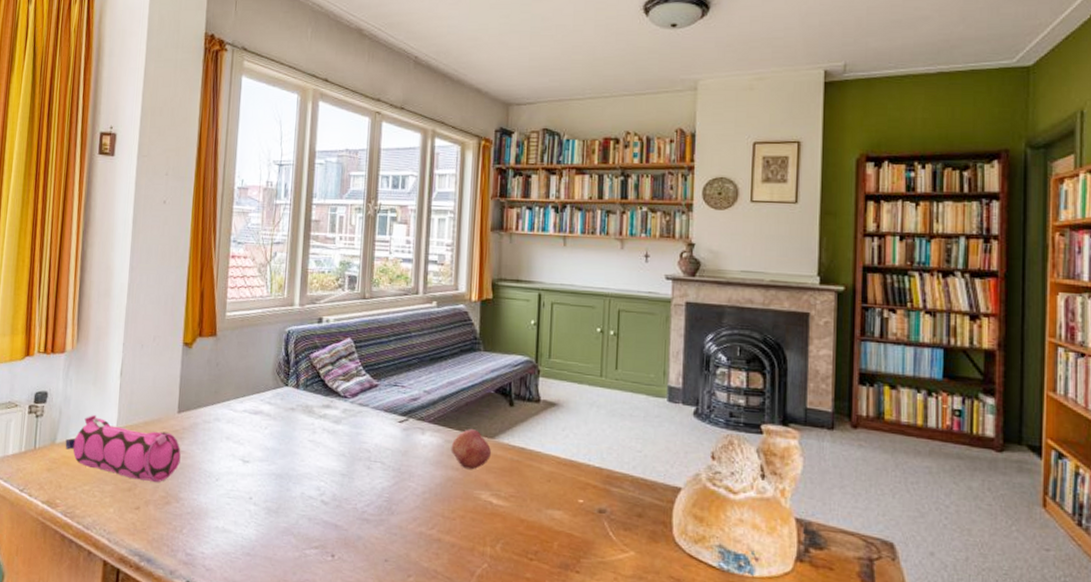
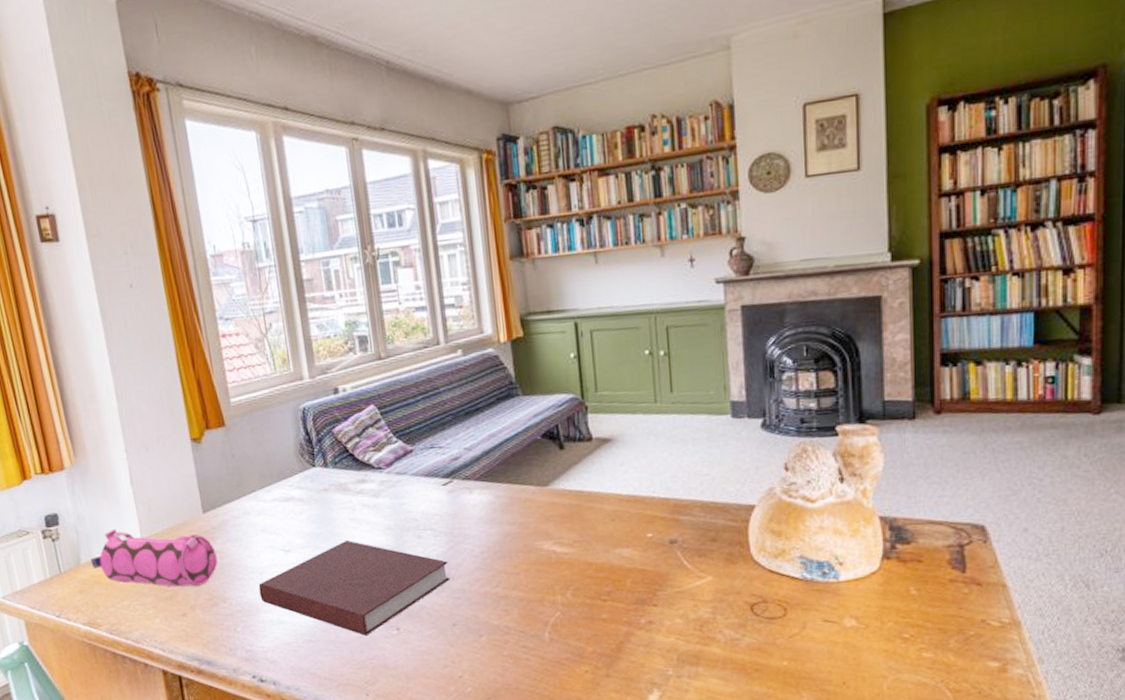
notebook: none [211,460,391,559] -> present [258,540,450,637]
fruit: present [451,429,491,470] -> none [503,480,547,523]

